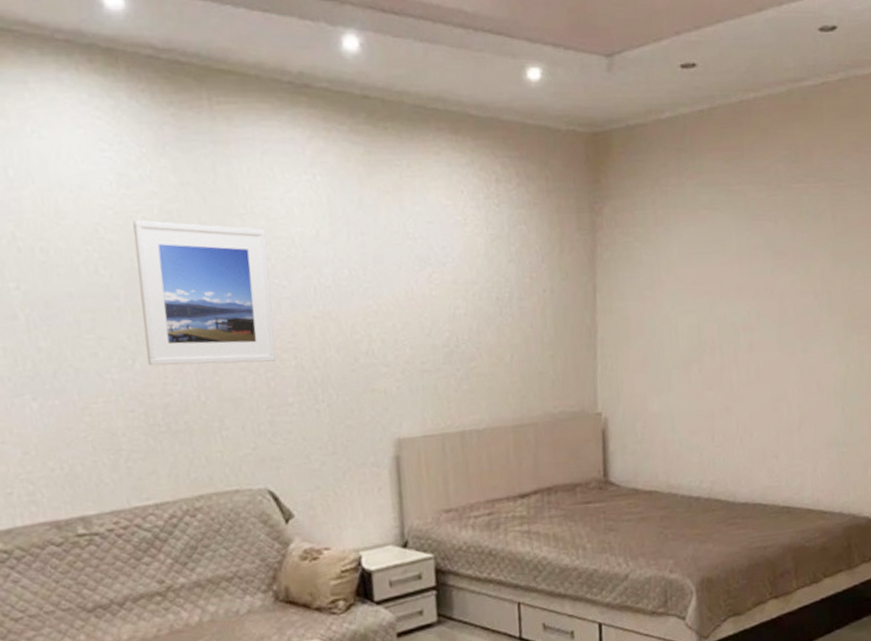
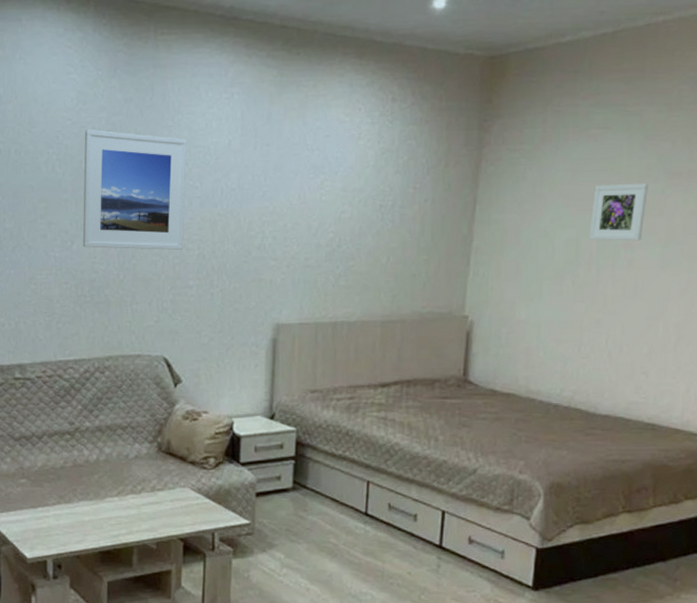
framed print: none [709,263,759,325] -> present [588,183,648,241]

